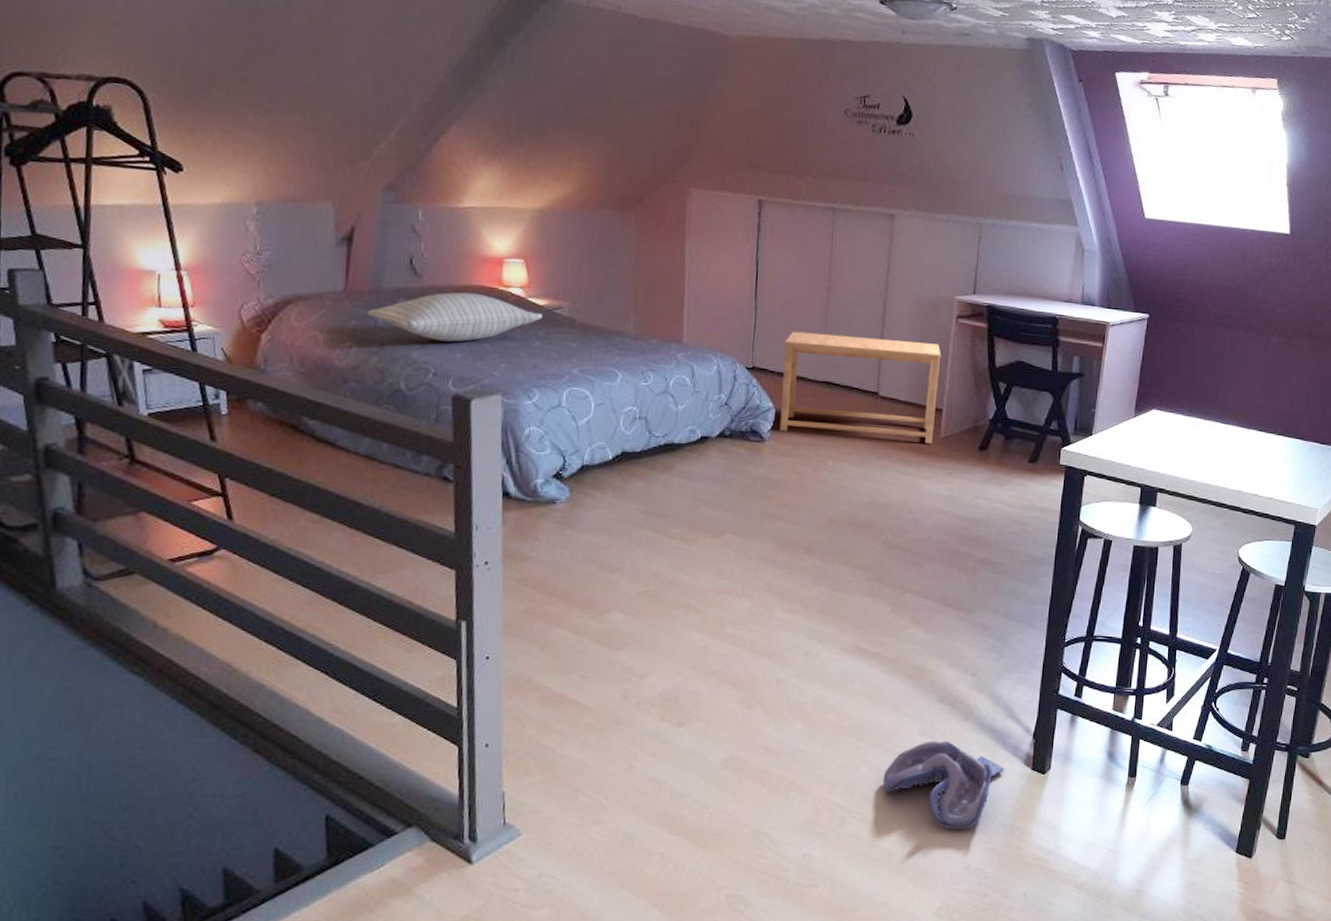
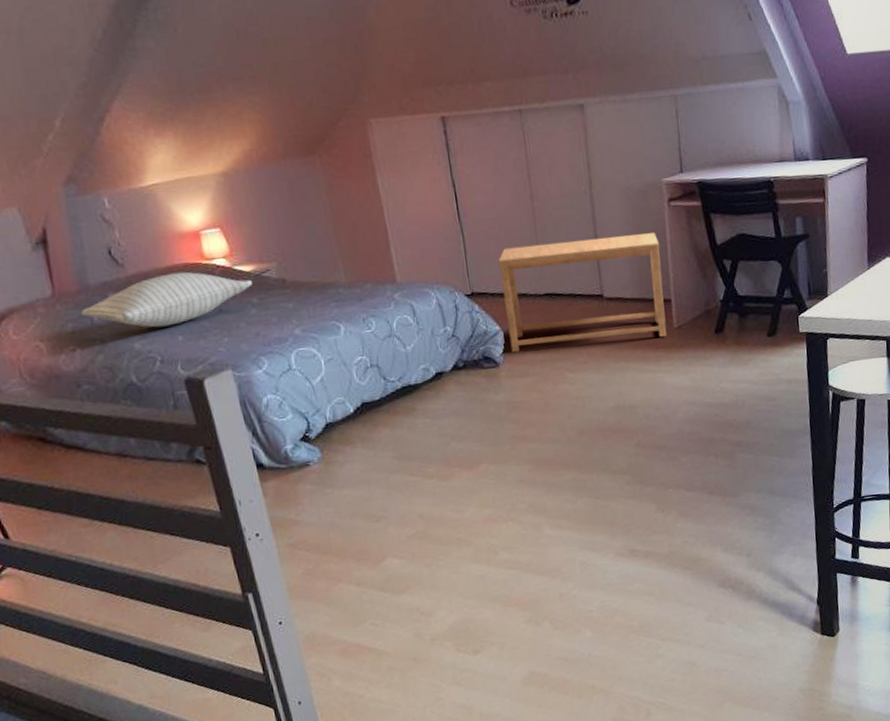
dental model: present [882,740,1005,830] -> none [678,622,795,704]

